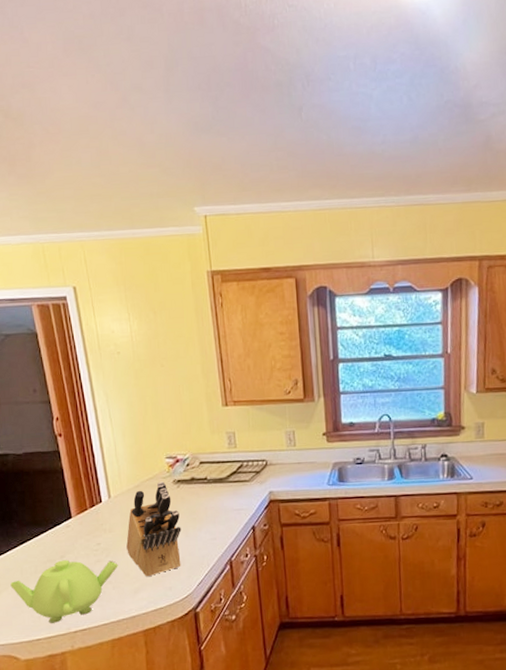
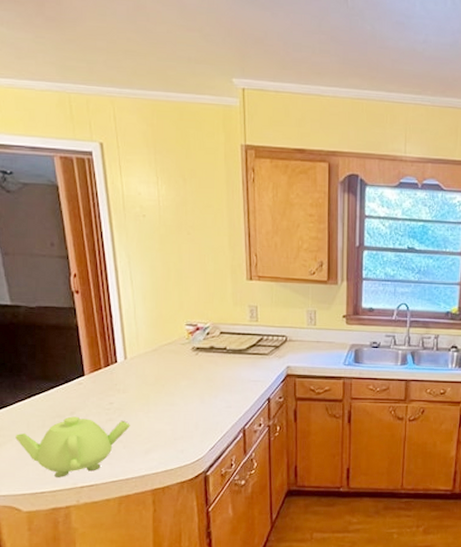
knife block: present [126,481,182,577] -> none [140,347,197,439]

